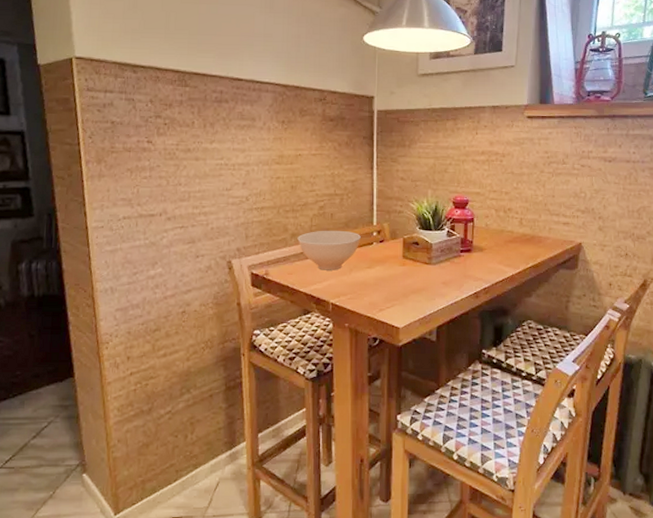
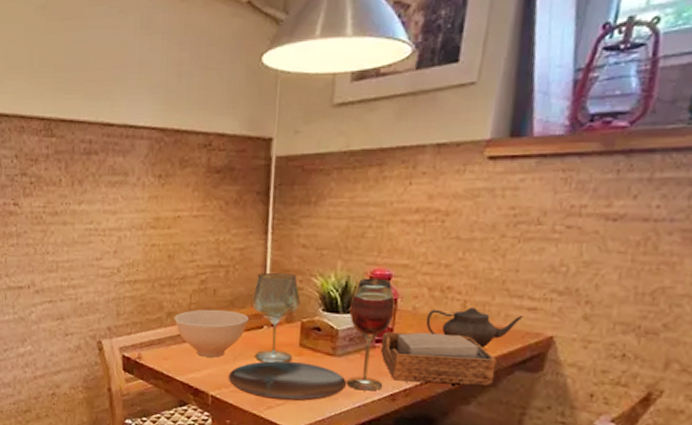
plate: none [345,270,442,304] -> present [228,360,347,402]
wine glass: none [362,199,401,272] -> present [251,272,300,363]
wineglass: none [440,203,472,291] -> present [346,278,395,391]
napkin holder: none [464,243,547,282] -> present [380,332,497,387]
teapot: none [495,224,561,253] -> present [426,308,524,348]

